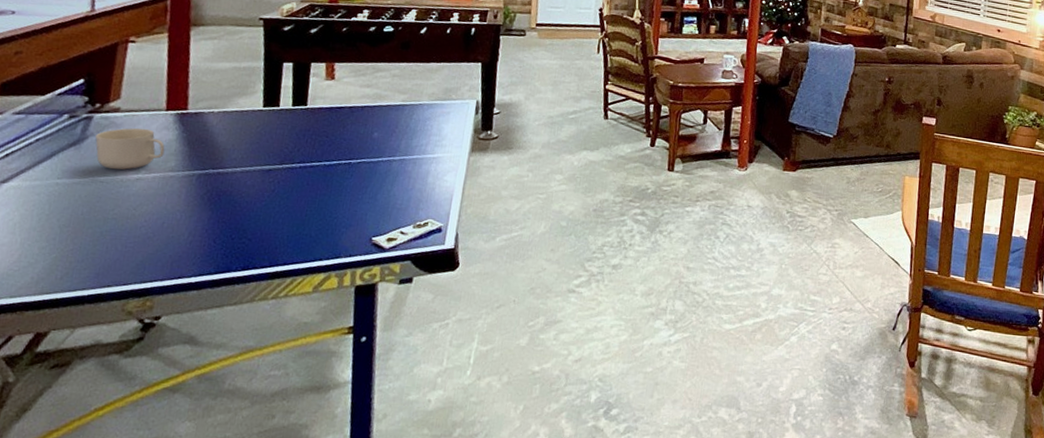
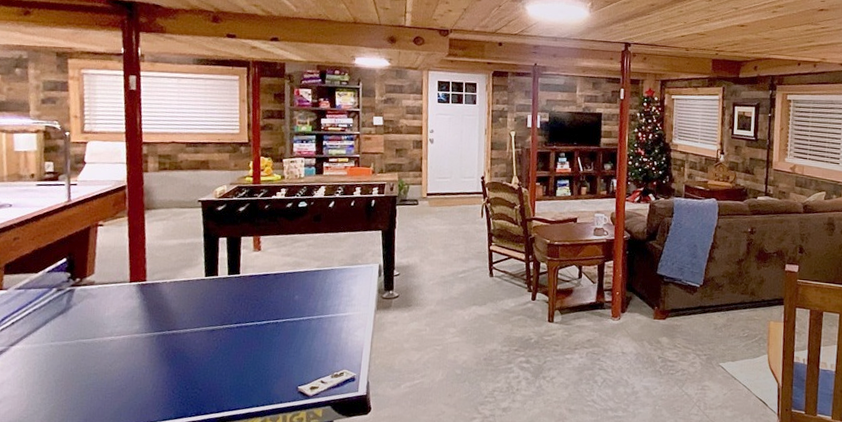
cup: present [95,128,165,170] -> none [77,297,131,334]

